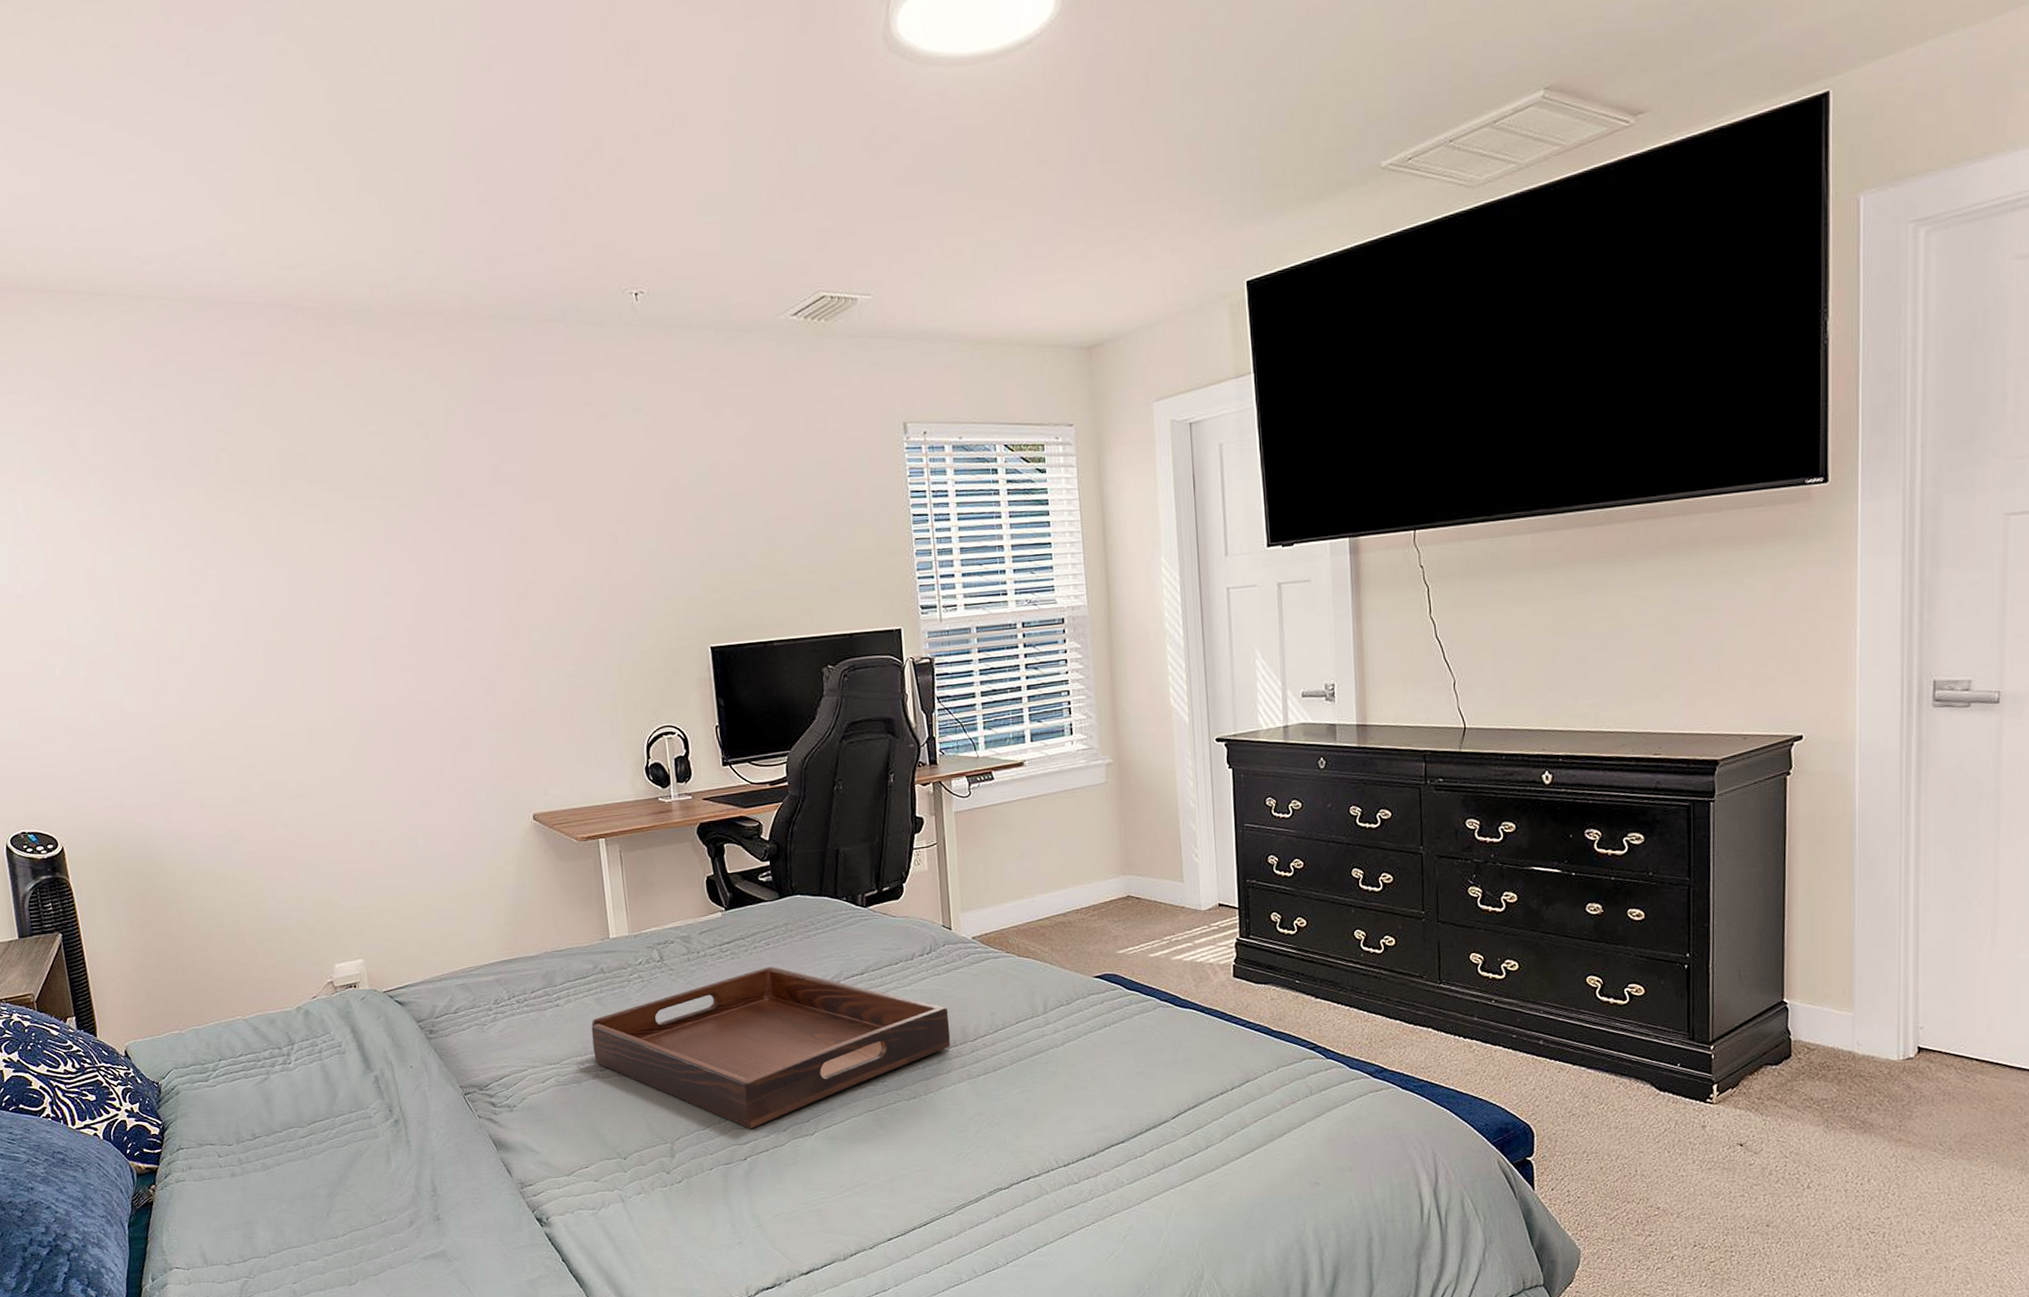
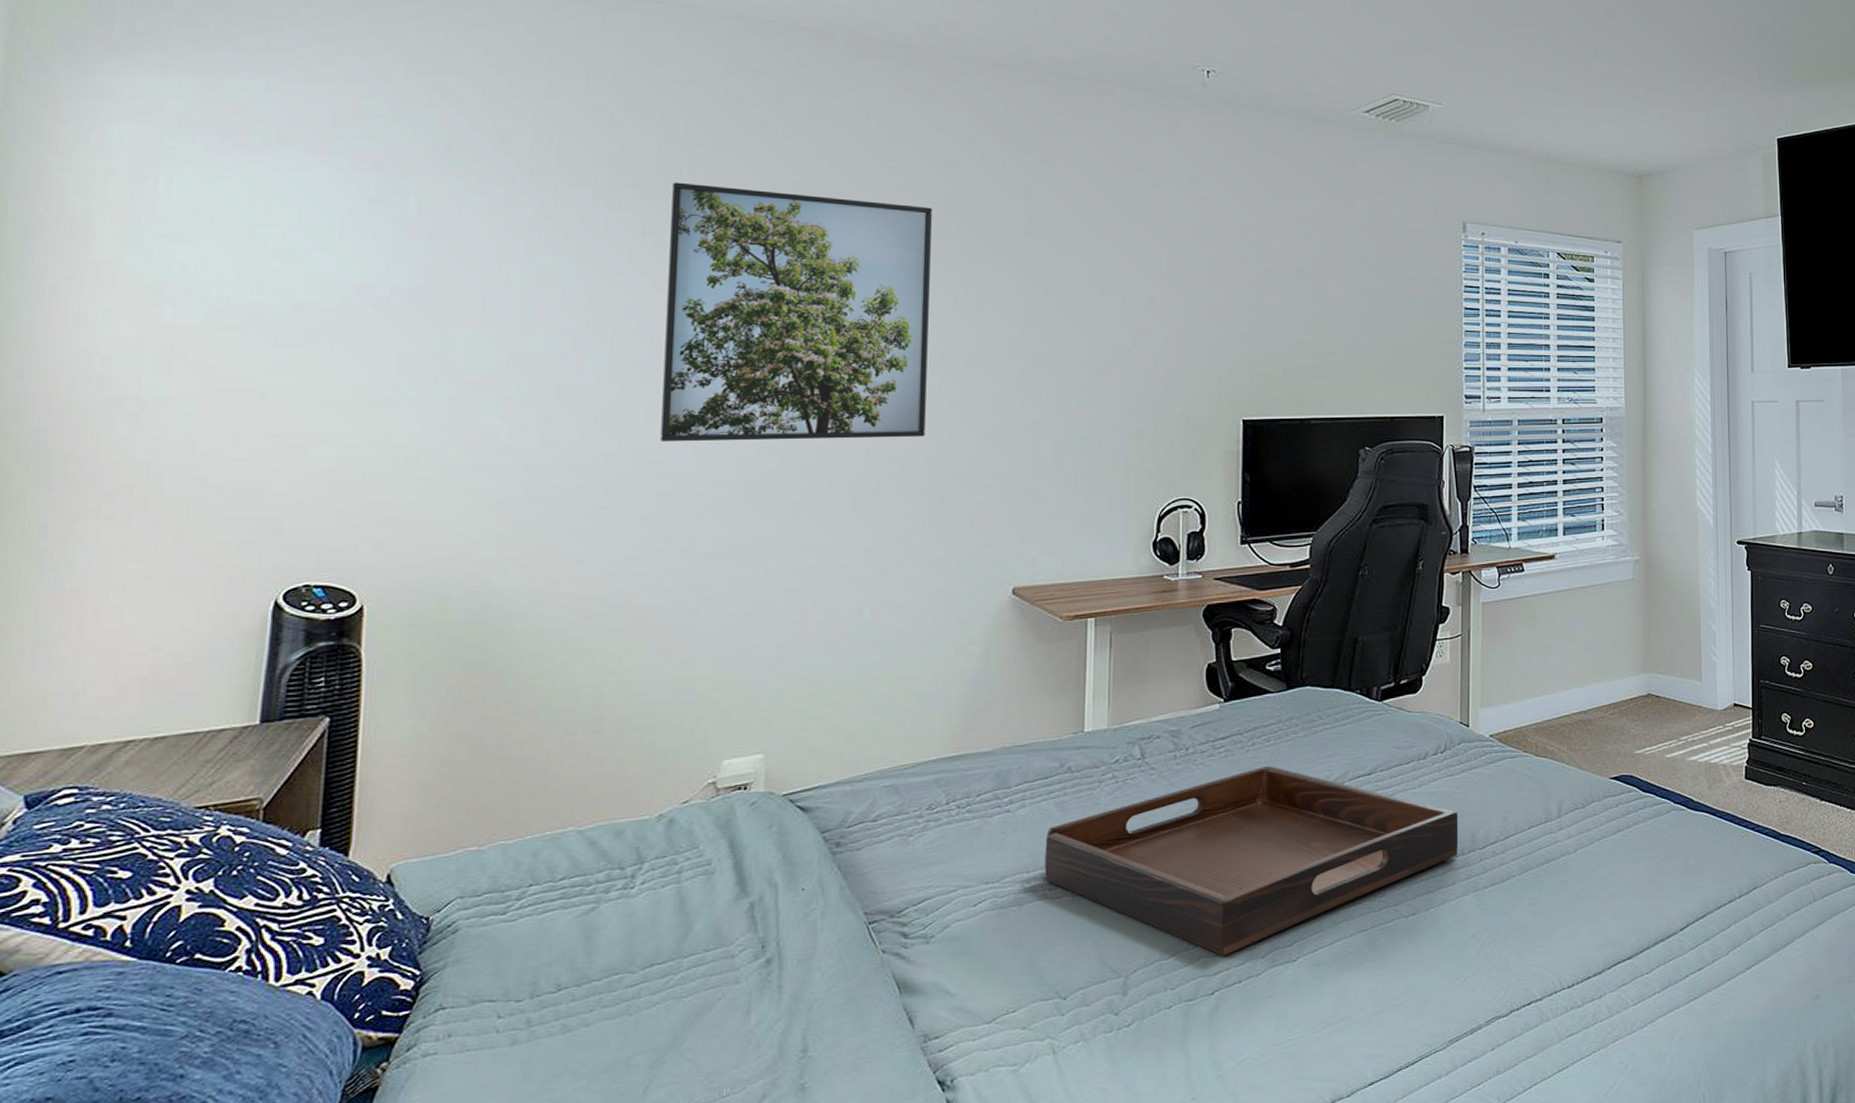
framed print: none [204,466,441,702] -> present [660,182,932,443]

